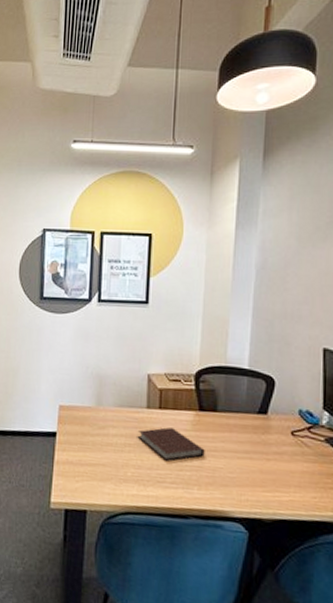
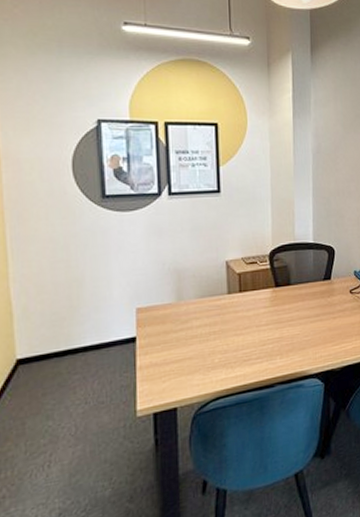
notebook: present [139,427,205,461] -> none [222,307,283,340]

